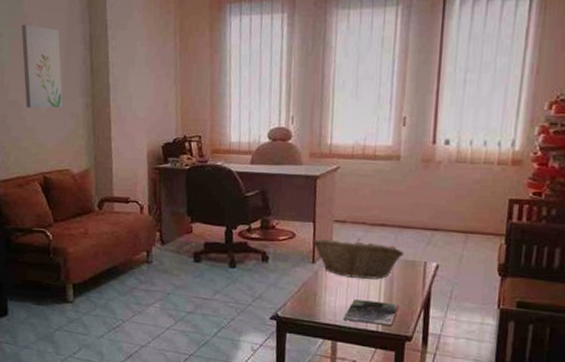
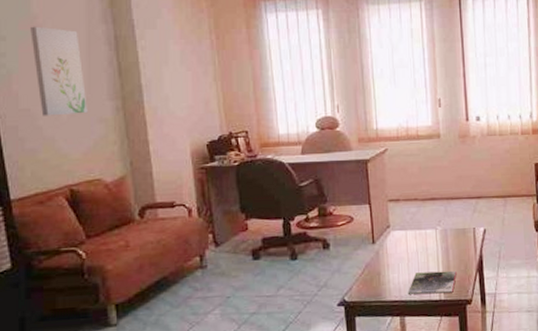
fruit basket: present [311,238,403,280] -> none [369,214,454,253]

